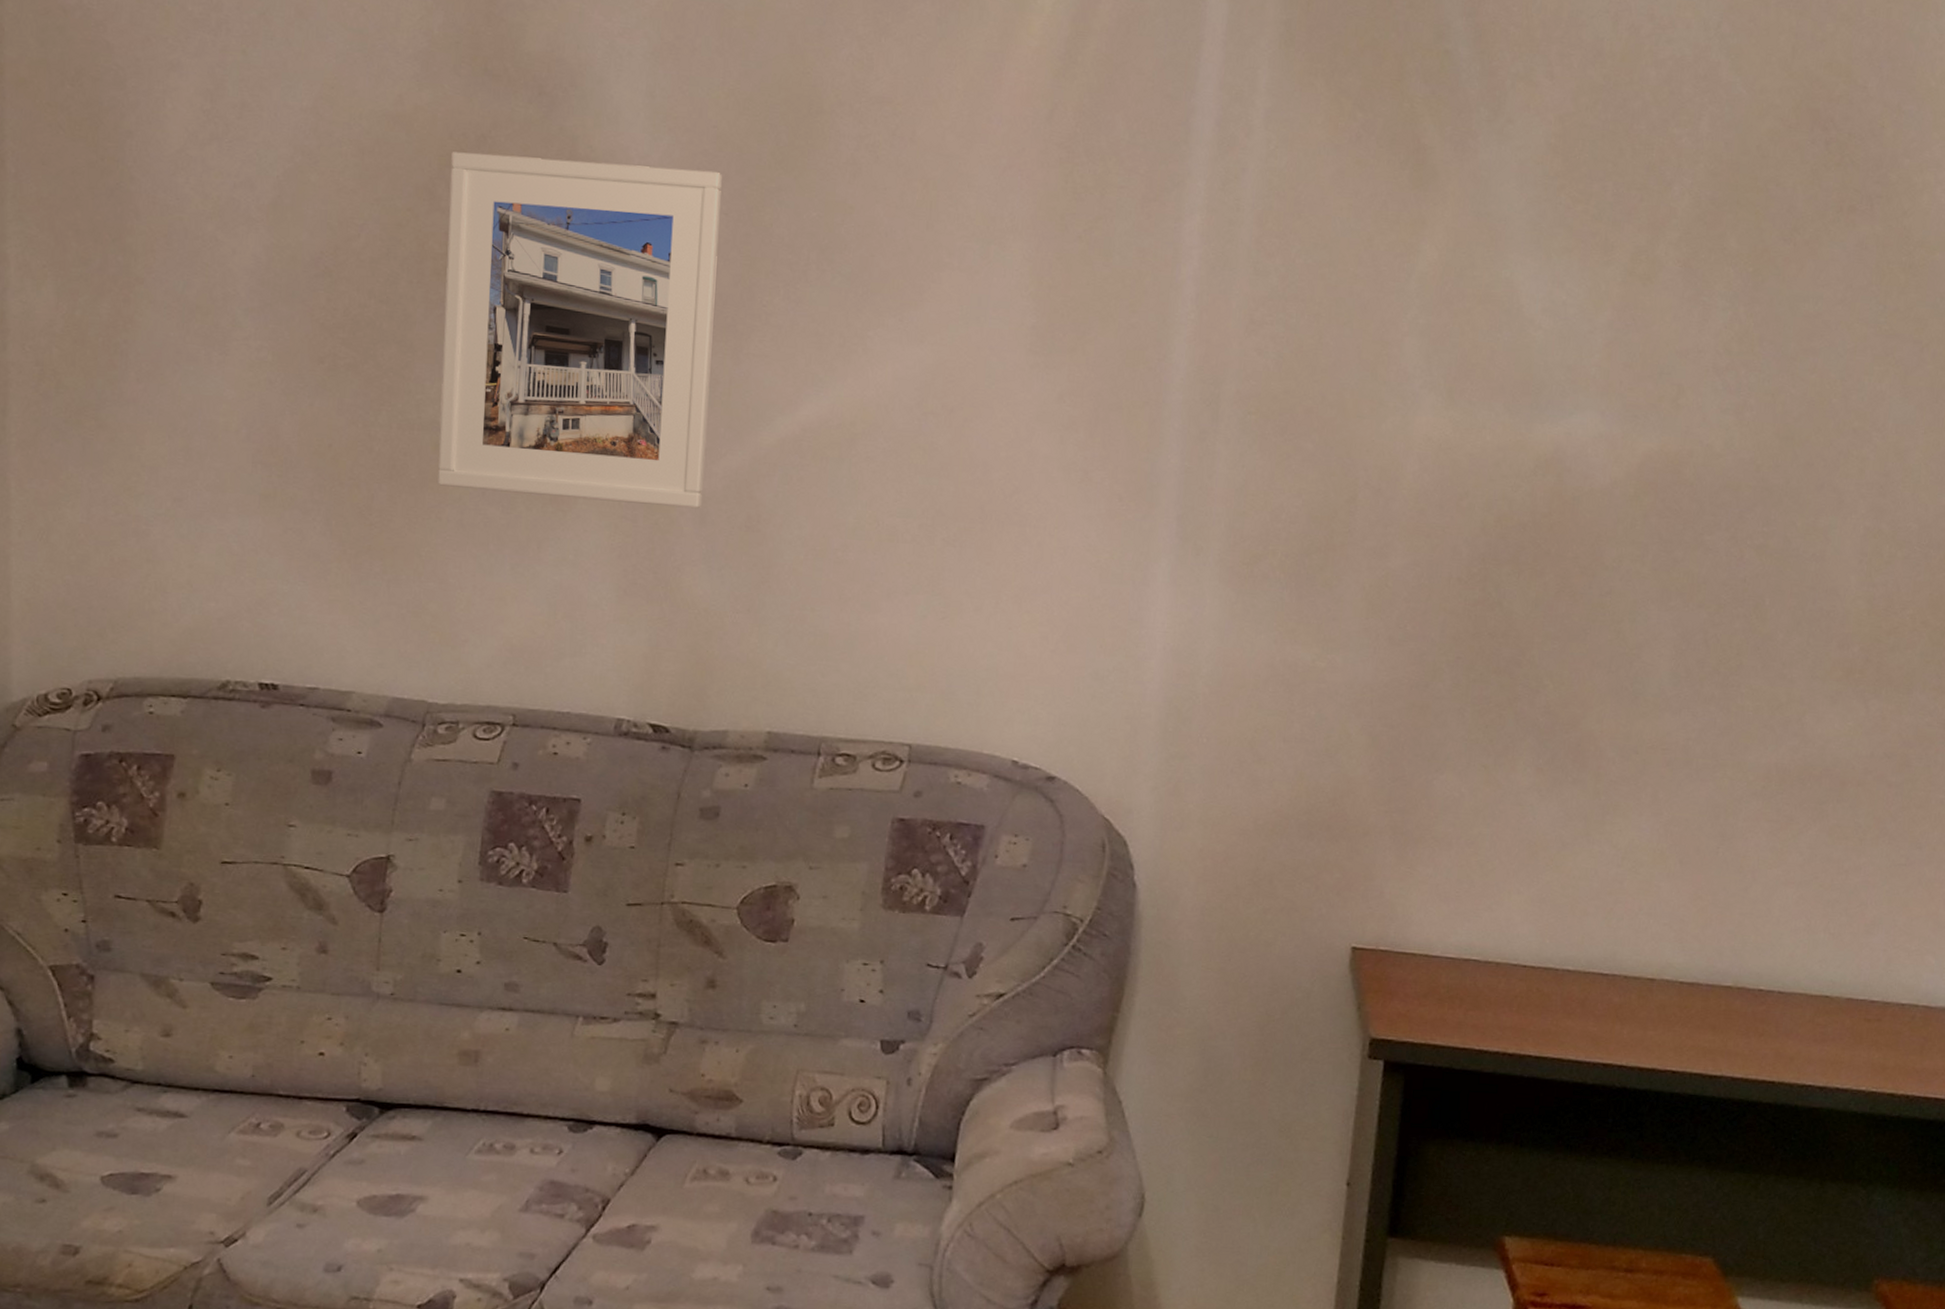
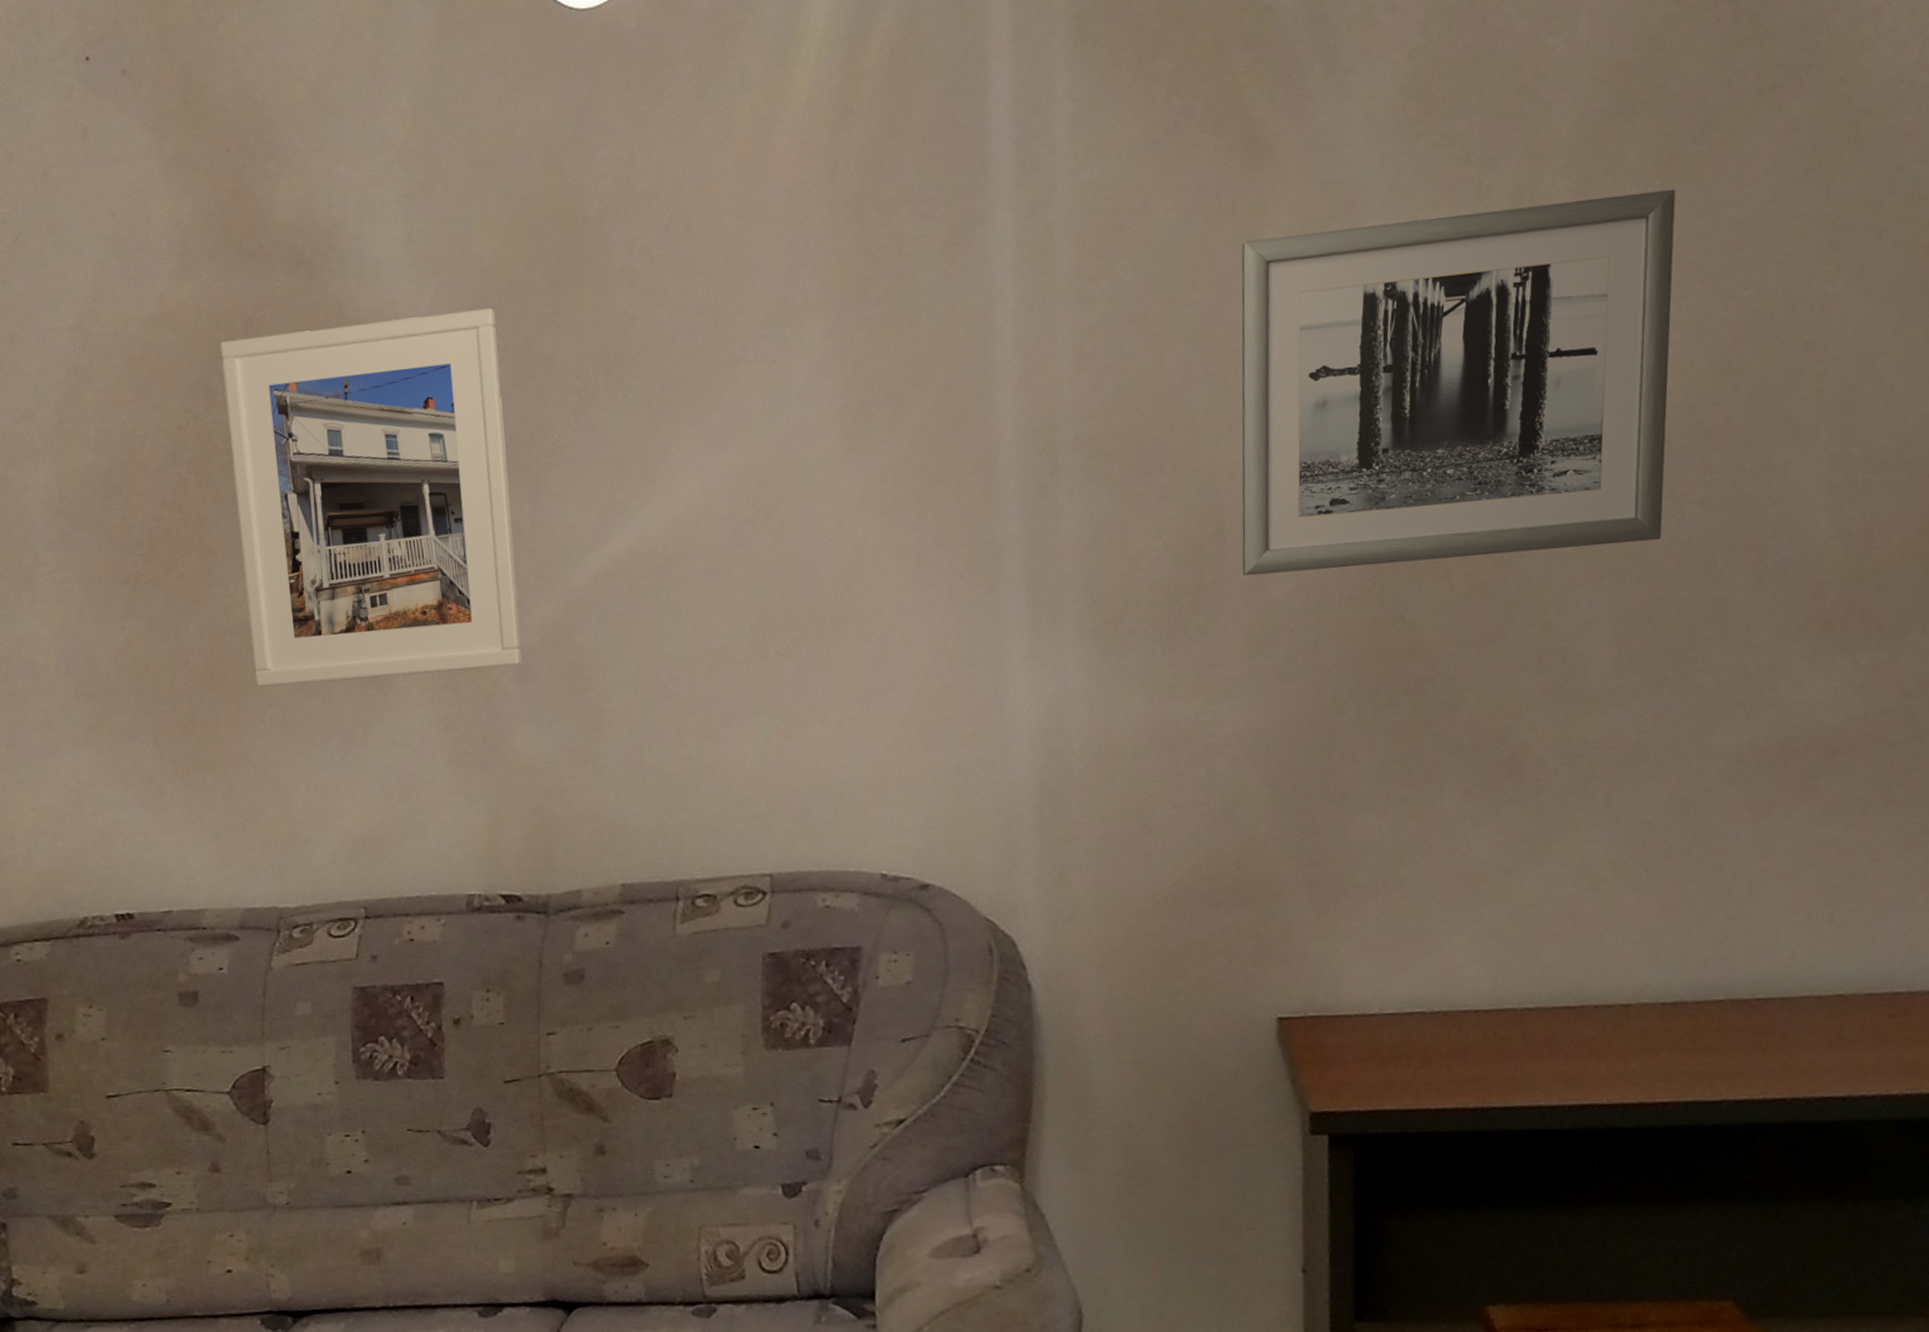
wall art: none [1368,249,1764,574] -> present [1241,189,1675,576]

